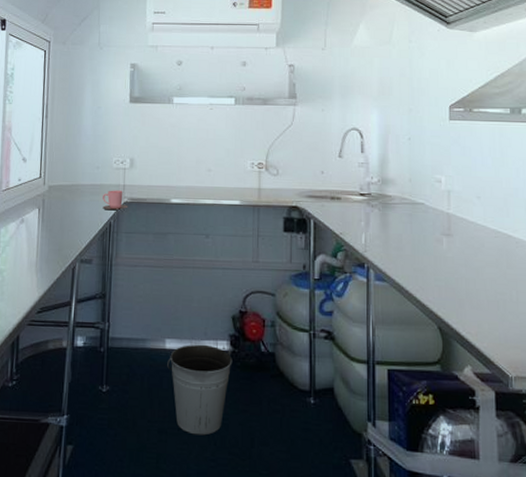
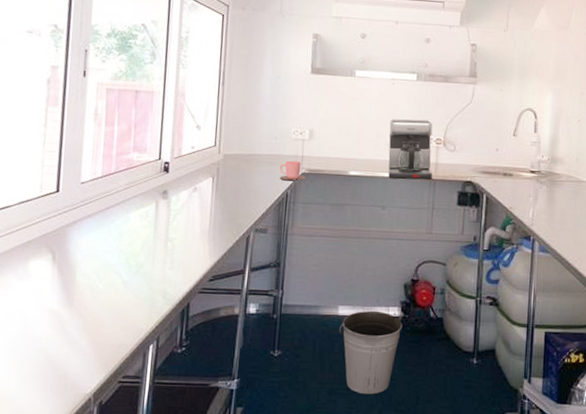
coffee maker: none [209,144,257,207] -> present [388,119,433,180]

